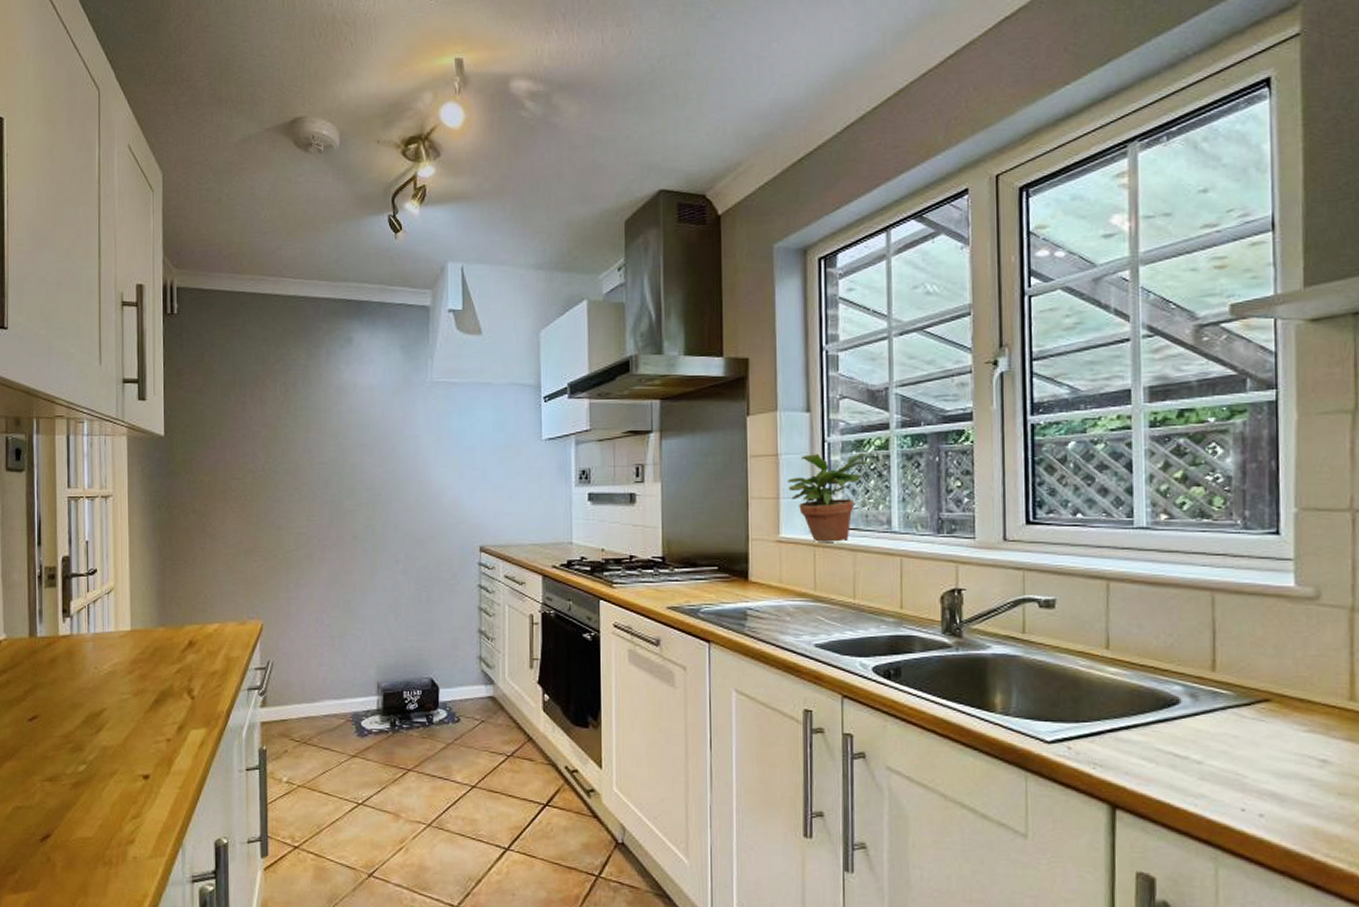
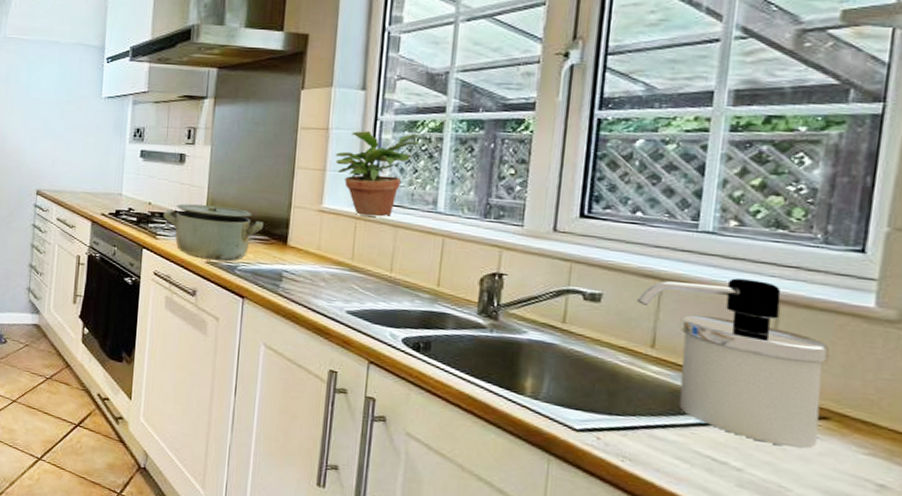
saucepan: none [618,545,722,605] -> present [163,203,263,262]
soap dispenser: none [1088,571,1264,734] -> present [637,278,829,449]

